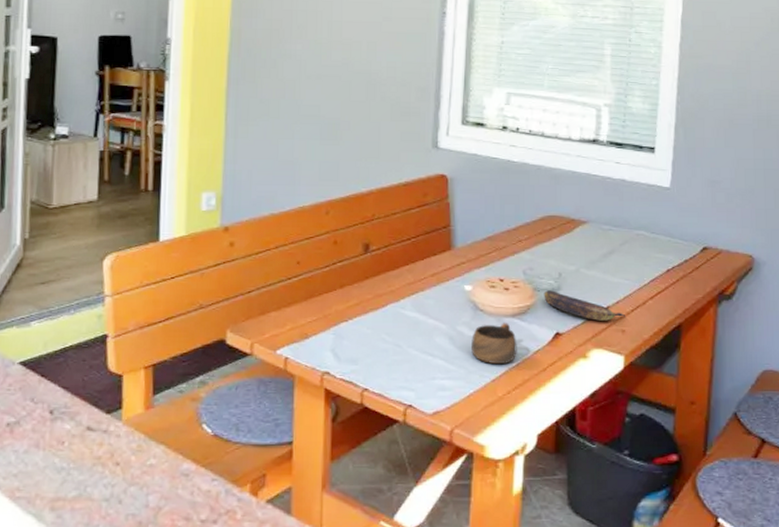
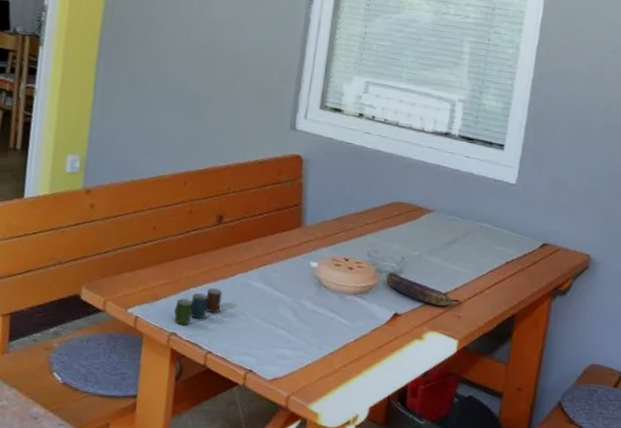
cup: none [326,320,374,363] -> present [174,287,222,325]
cup: present [471,323,517,365] -> none [312,300,357,339]

